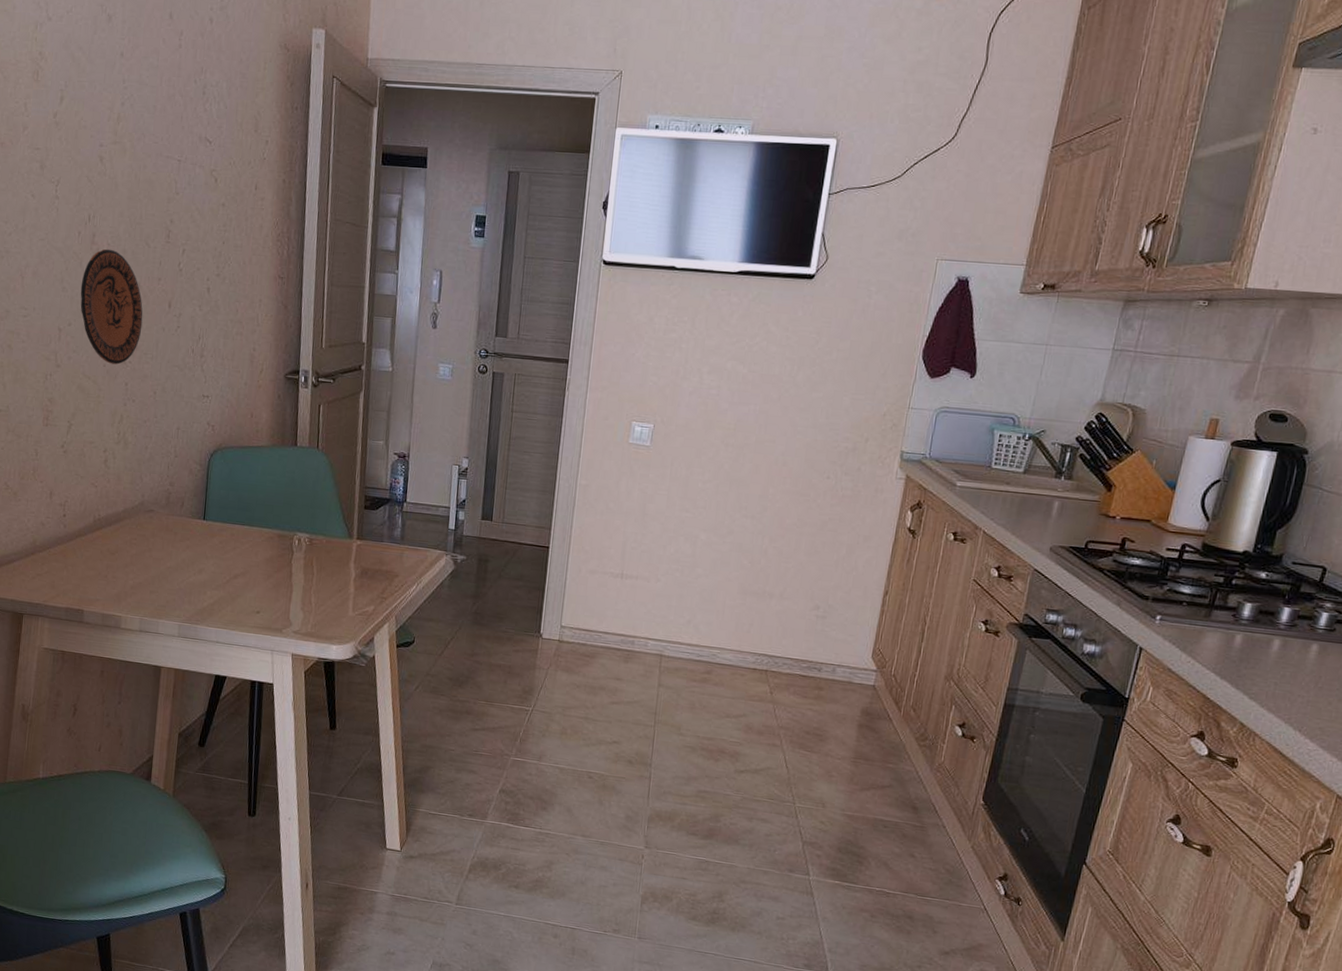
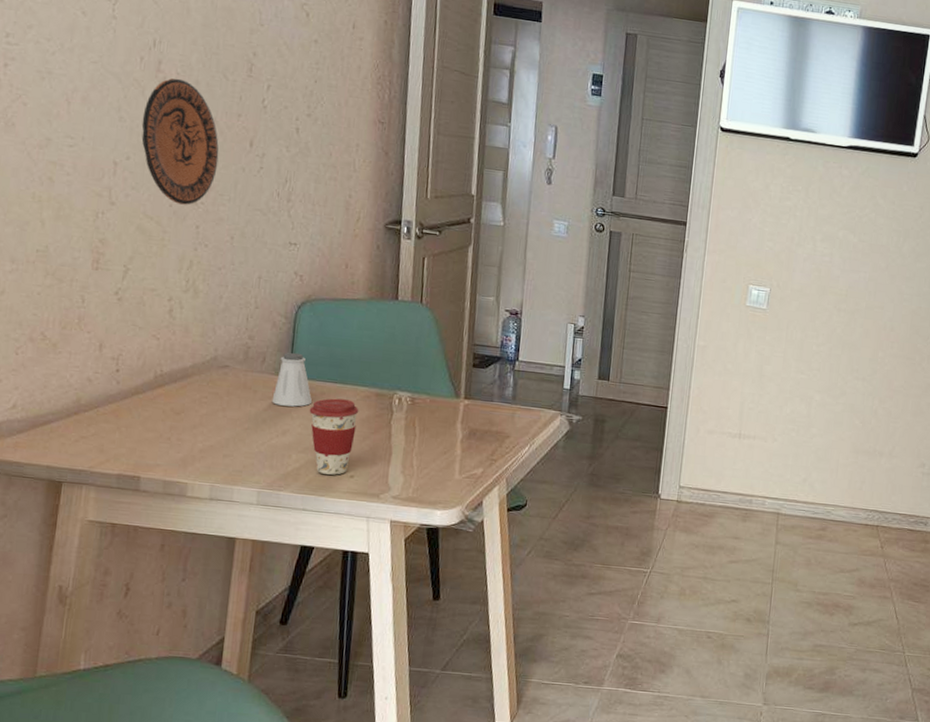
saltshaker: none [189,497,224,547] -> present [271,352,313,407]
coffee cup: none [221,539,264,611] -> present [309,398,359,475]

